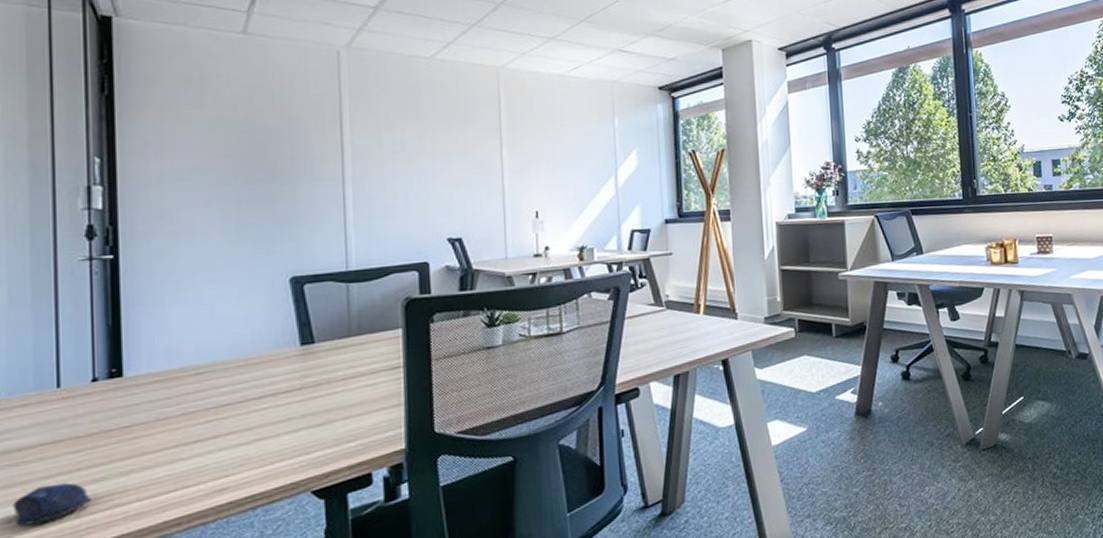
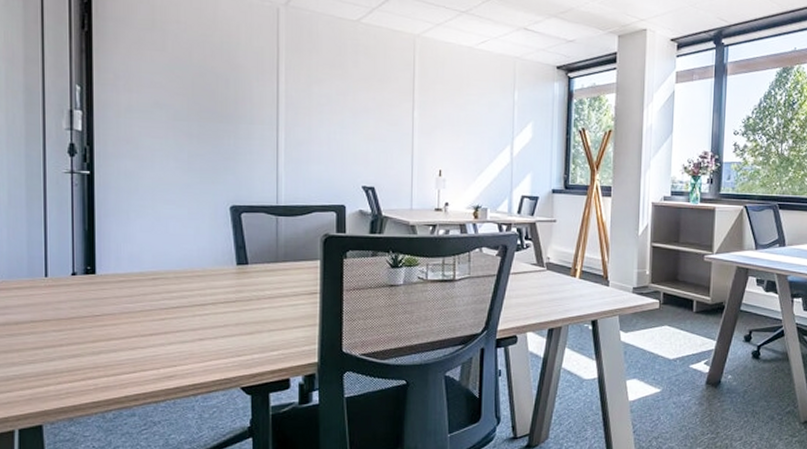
computer mouse: present [12,482,91,526] -> none [11,354,70,384]

